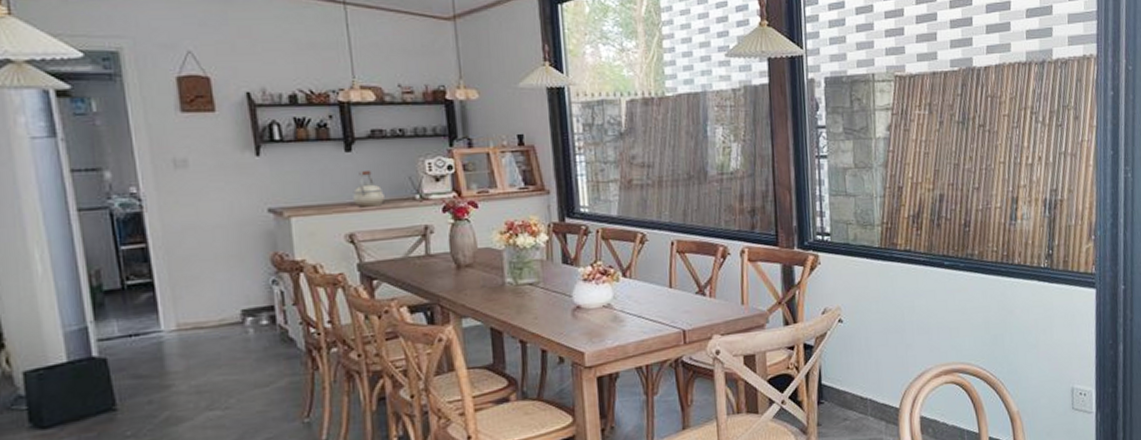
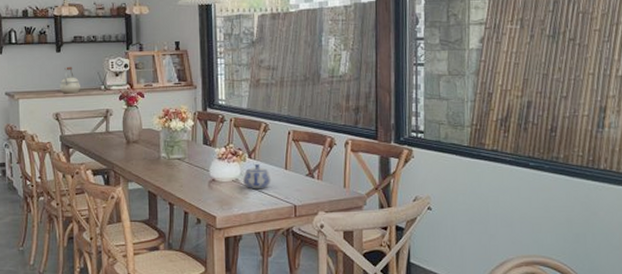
teapot: none [617,282,653,315] -> present [243,163,271,190]

